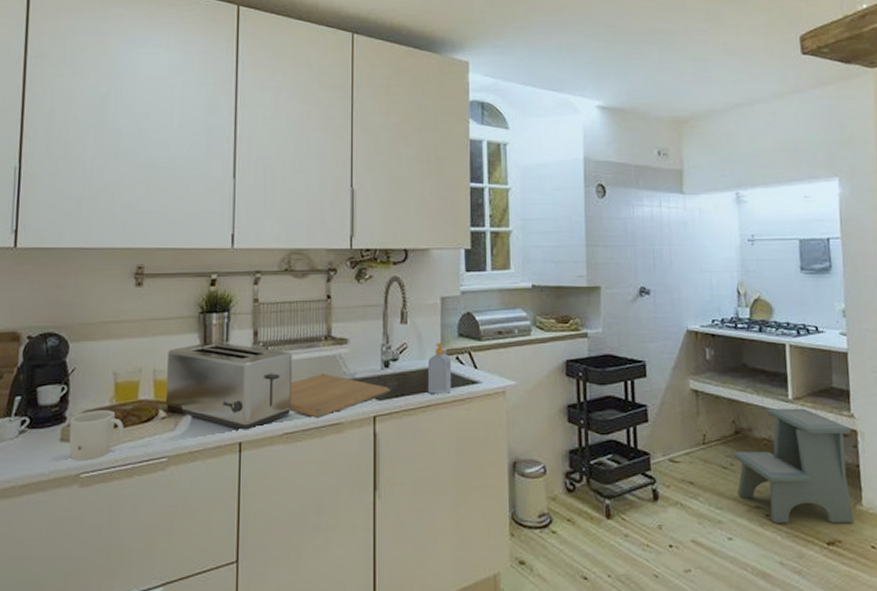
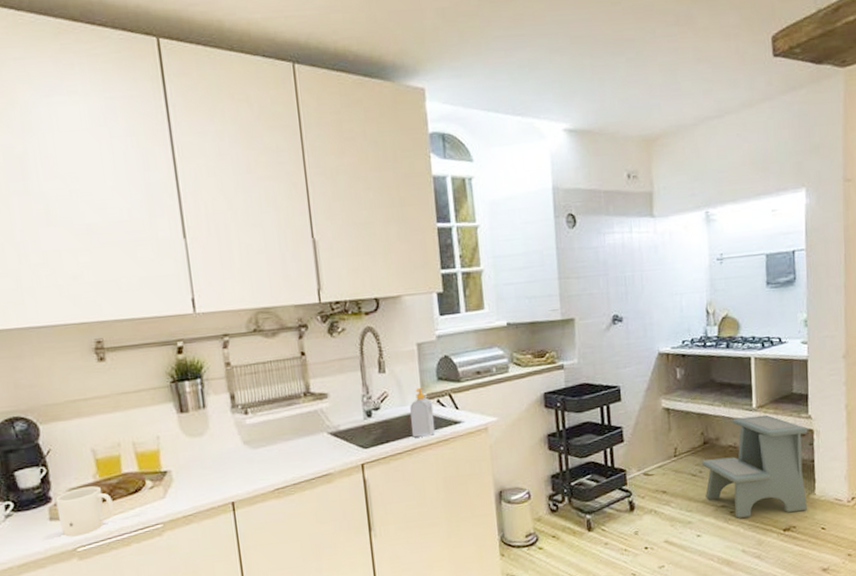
toaster: present [165,341,293,430] -> none [143,408,280,491]
chopping board: present [289,374,391,419] -> none [275,429,377,473]

